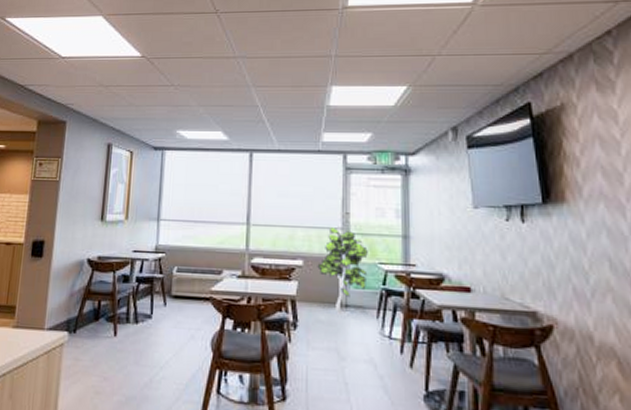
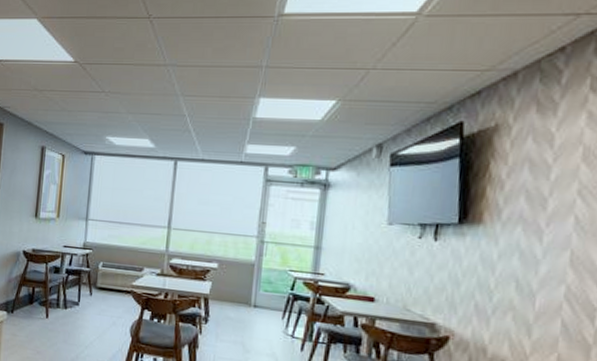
indoor plant: present [317,227,368,311] -> none [231,235,280,310]

